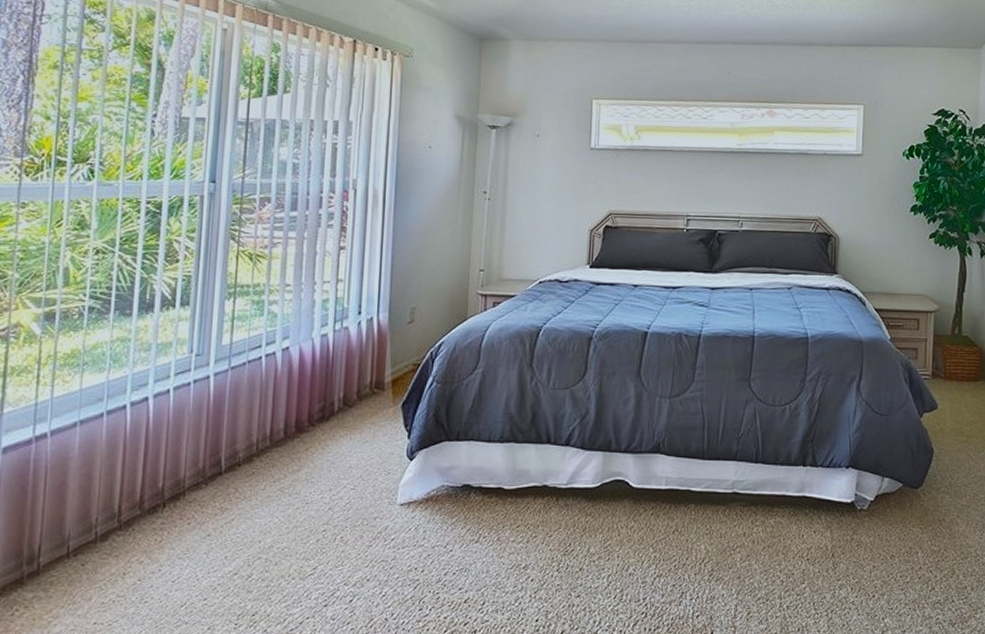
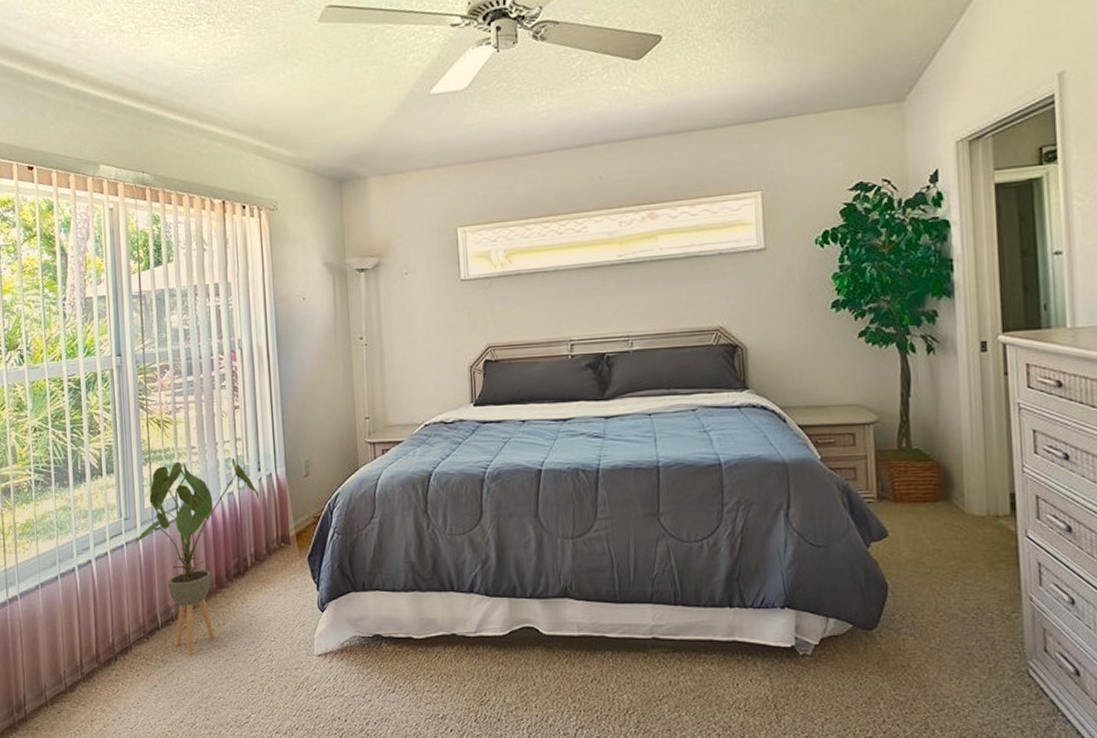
house plant: none [201,298,357,501] -> present [132,457,260,654]

